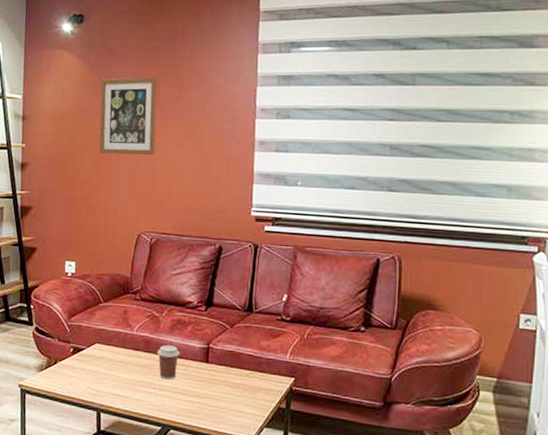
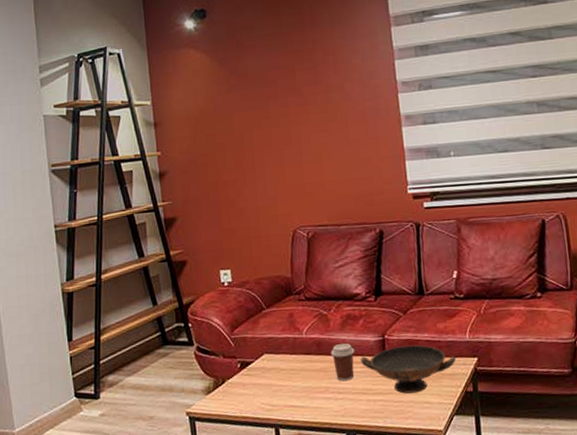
wall art: present [99,76,157,155] -> none [233,63,299,151]
decorative bowl: none [184,356,274,401] -> present [361,345,457,394]

